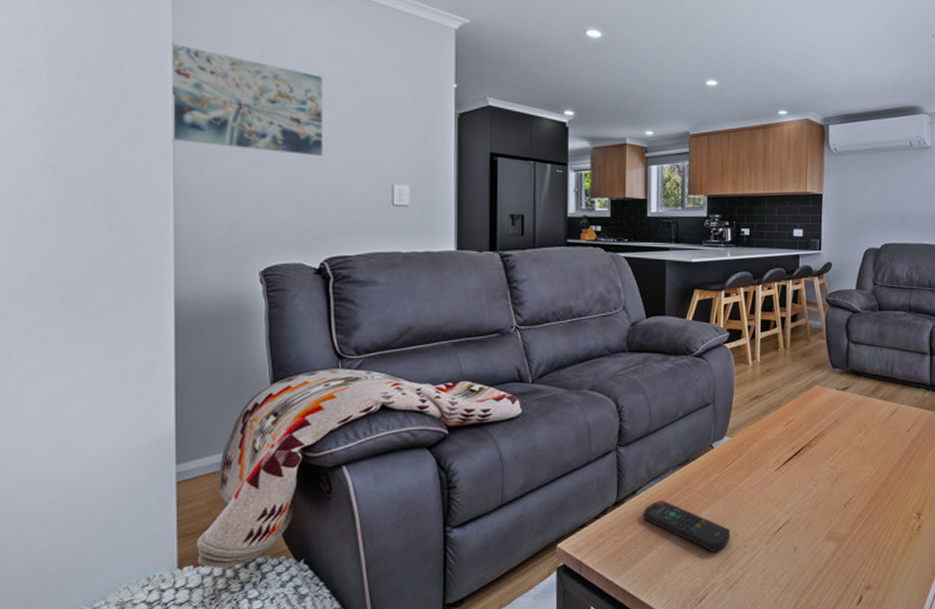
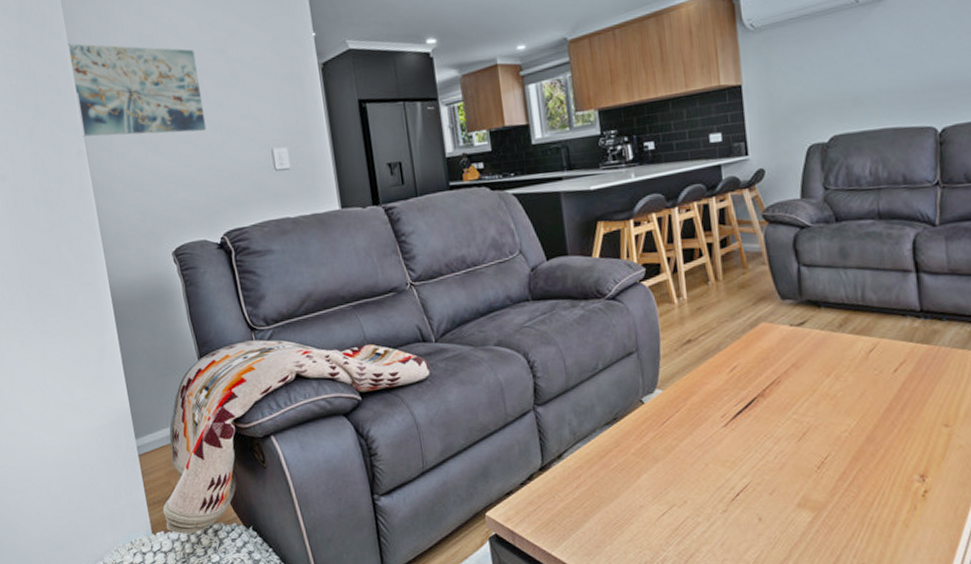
remote control: present [643,500,731,551] -> none [572,463,678,521]

